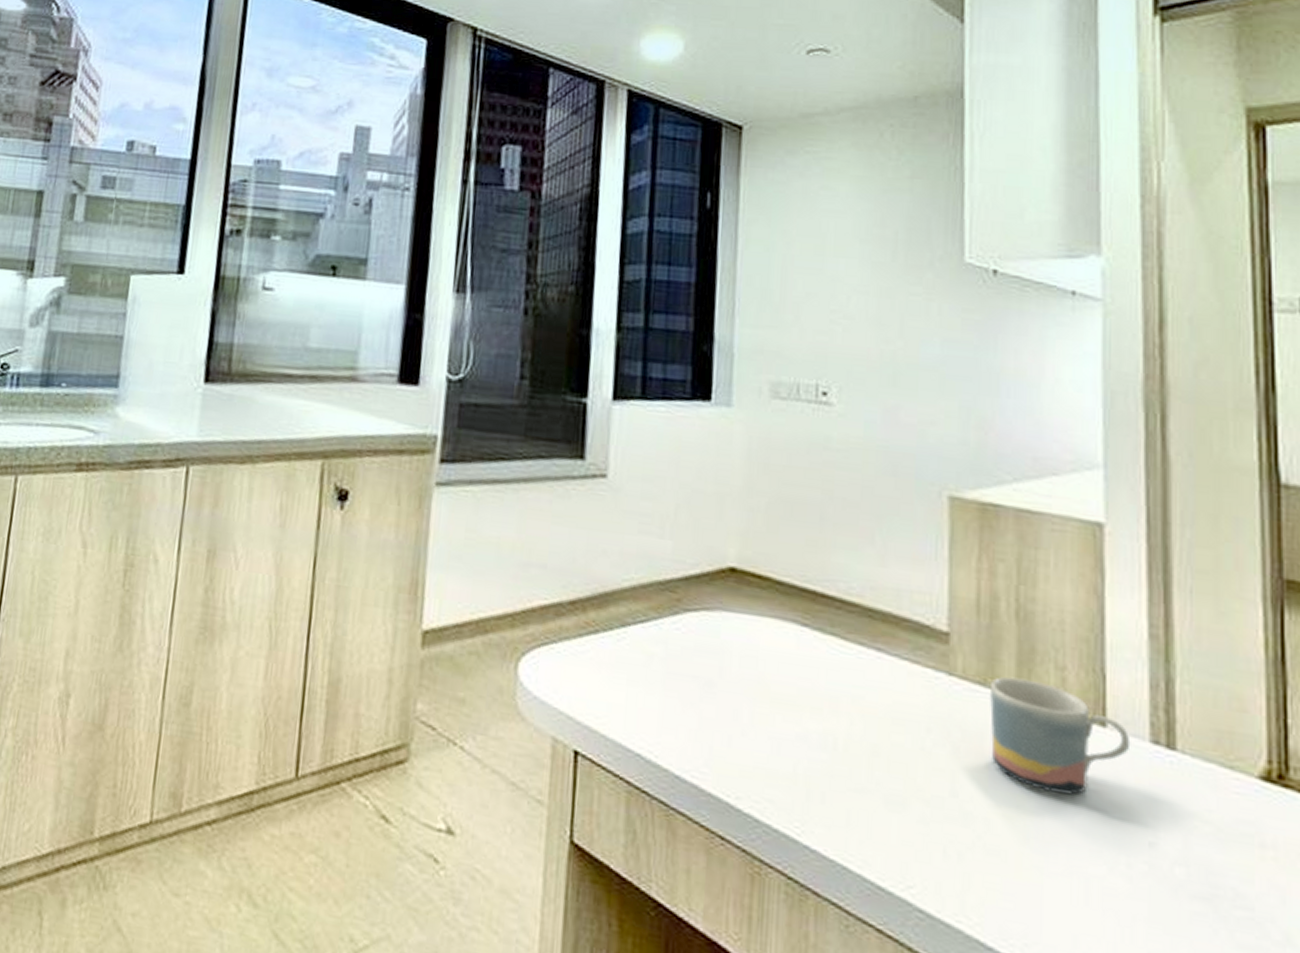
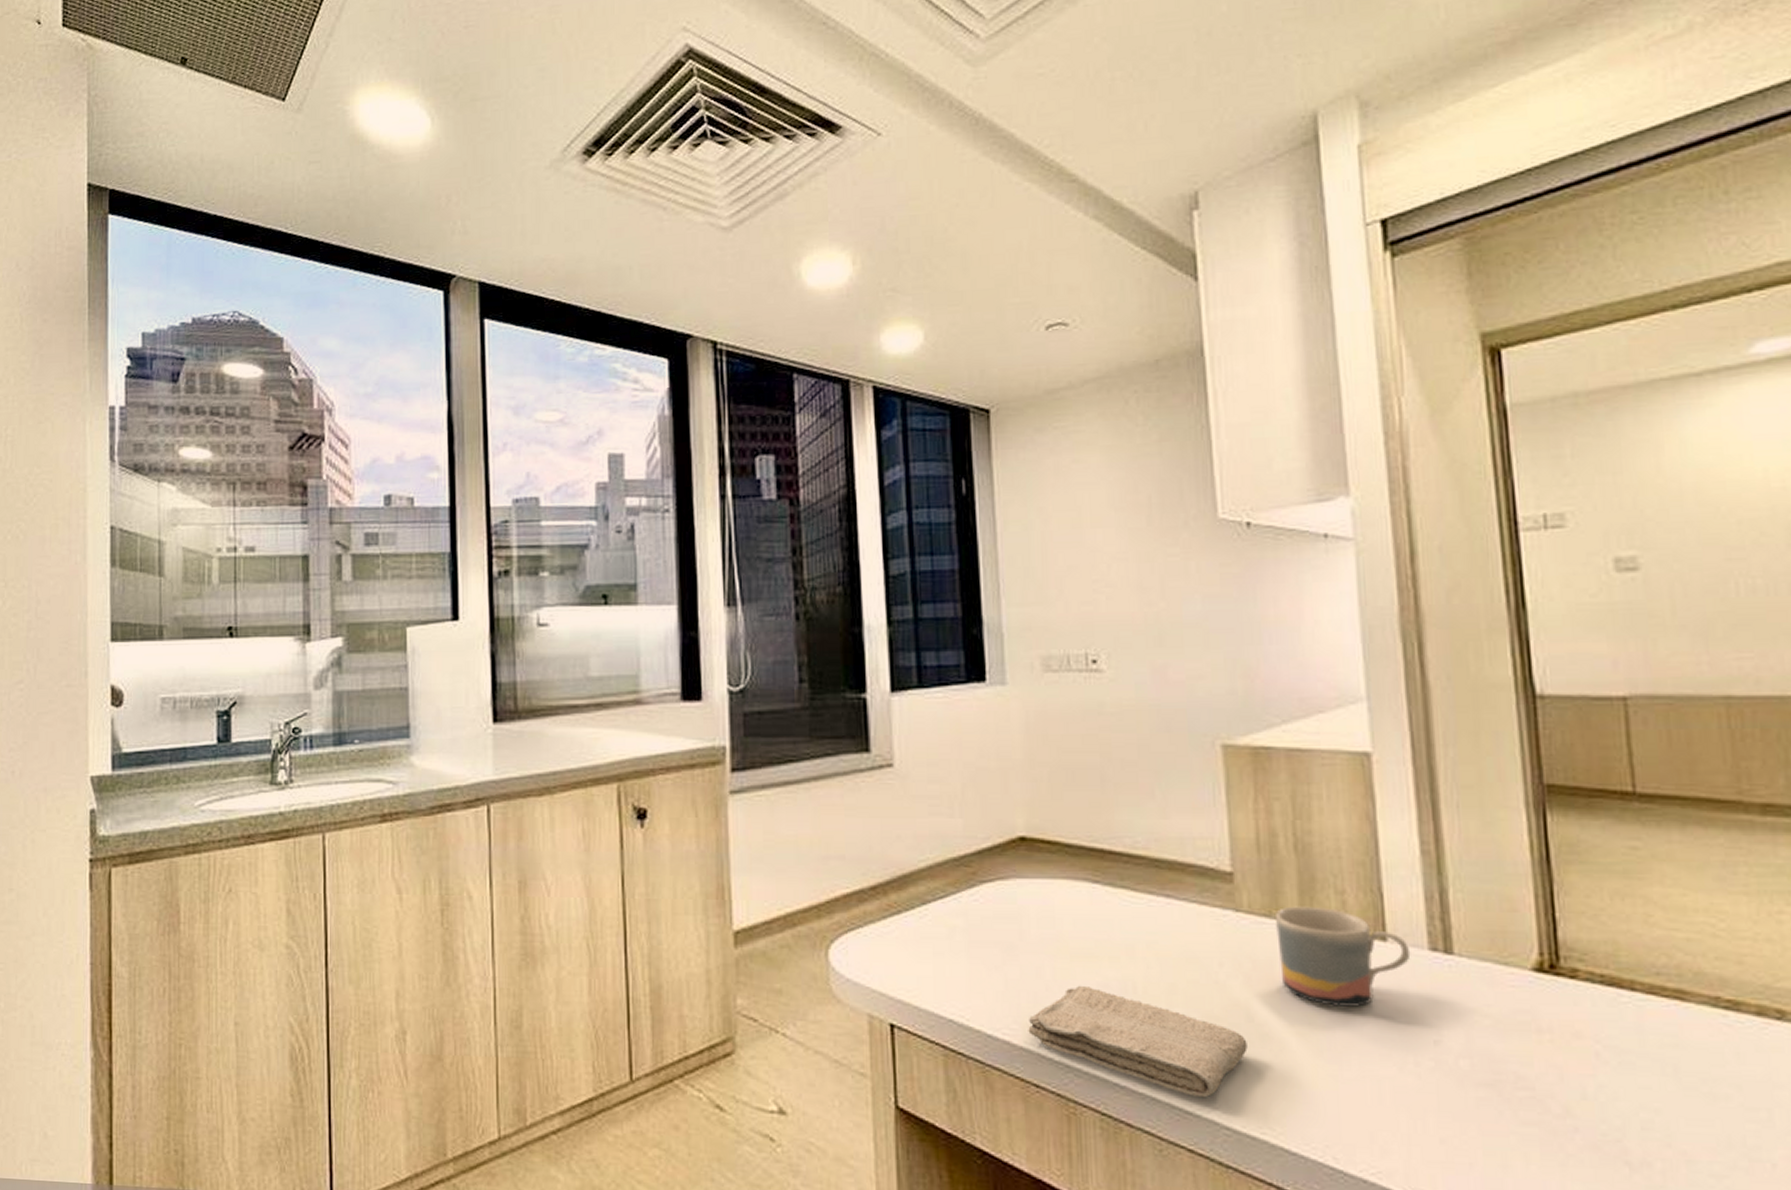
washcloth: none [718,733,949,874] -> present [1028,985,1248,1098]

